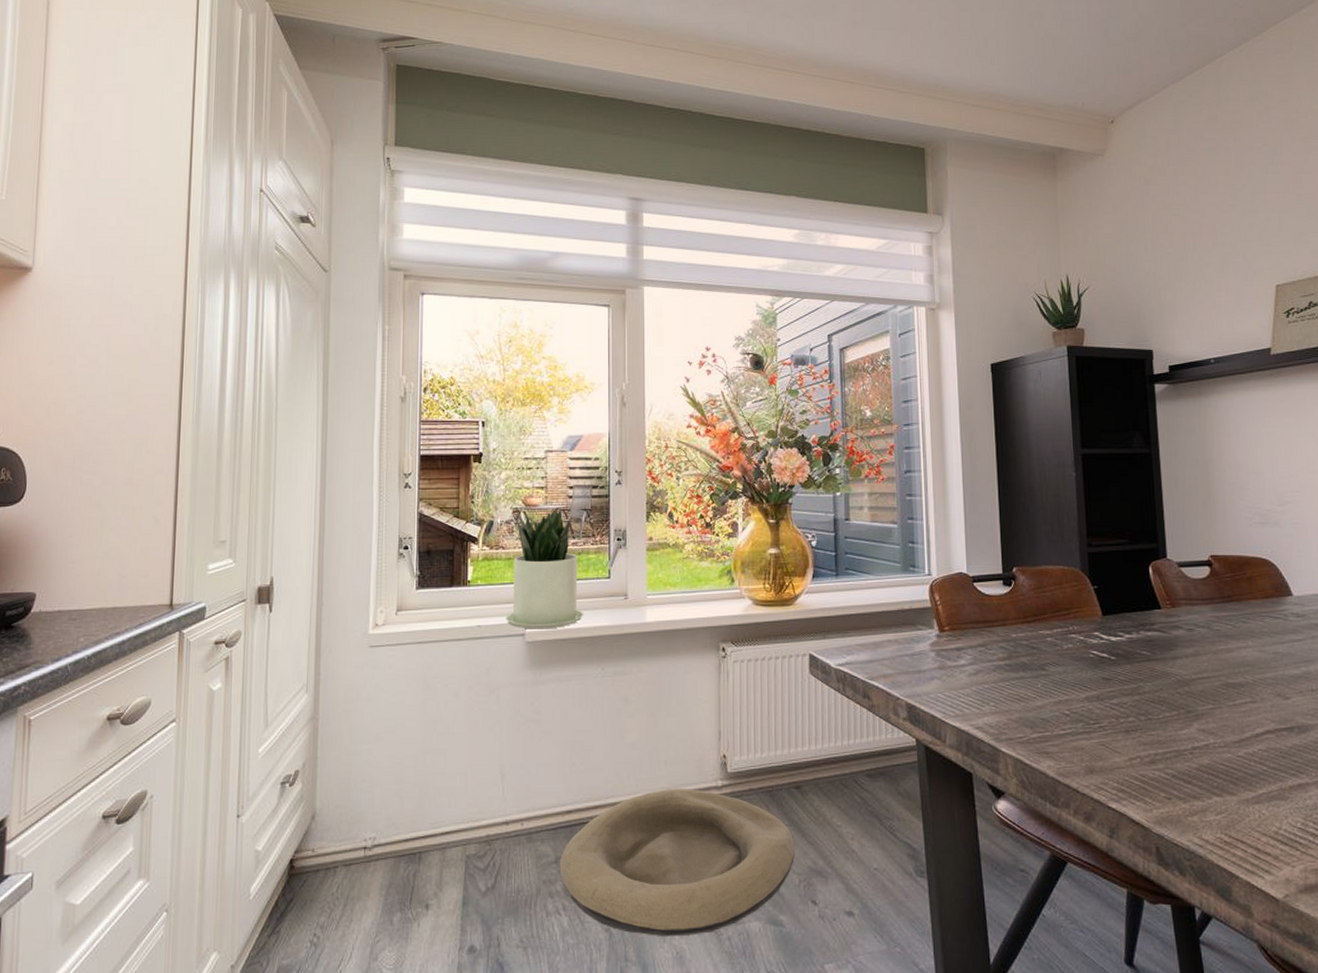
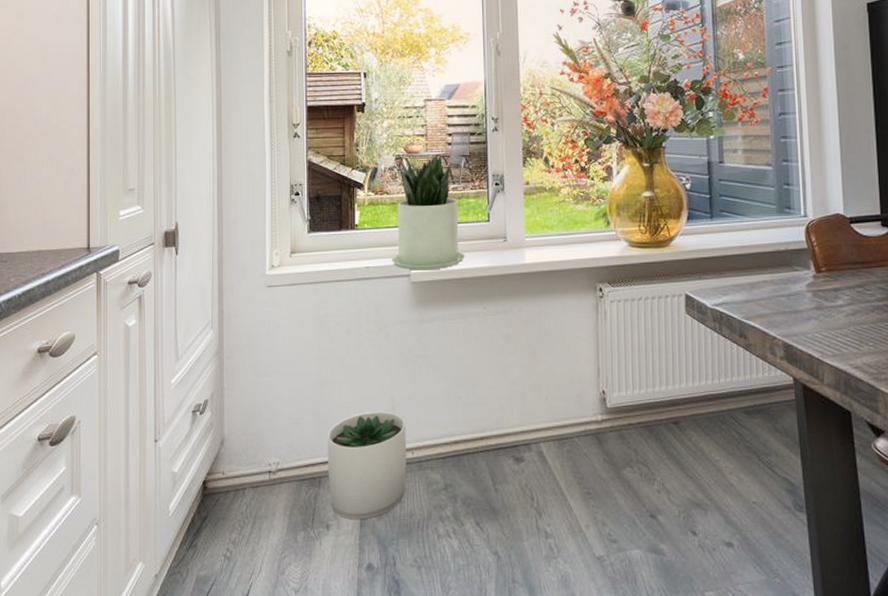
planter: none [429,780,516,898] -> present [327,412,407,520]
dog bed: present [559,788,794,938] -> none [448,421,674,562]

